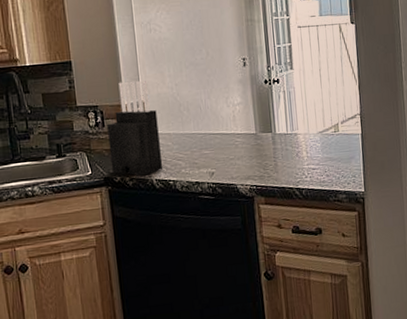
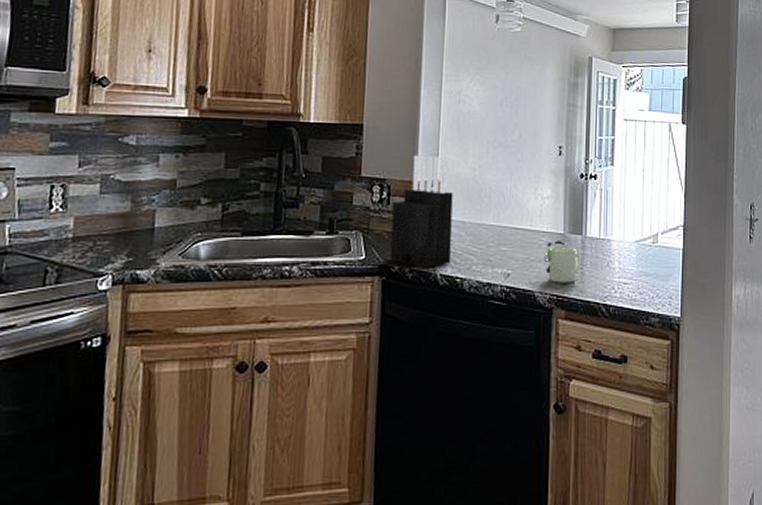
mug: none [241,139,274,175] -> present [544,240,581,283]

